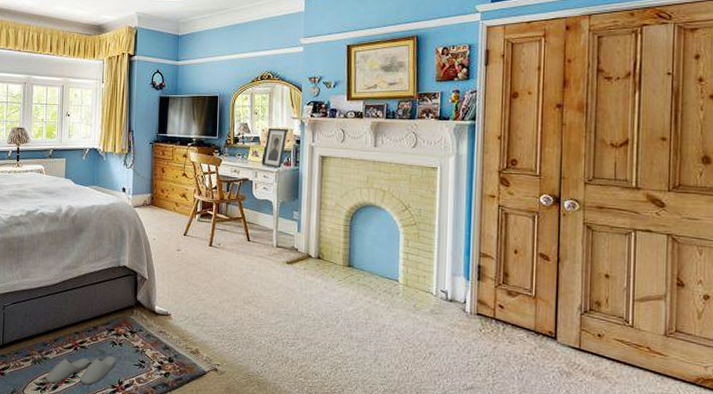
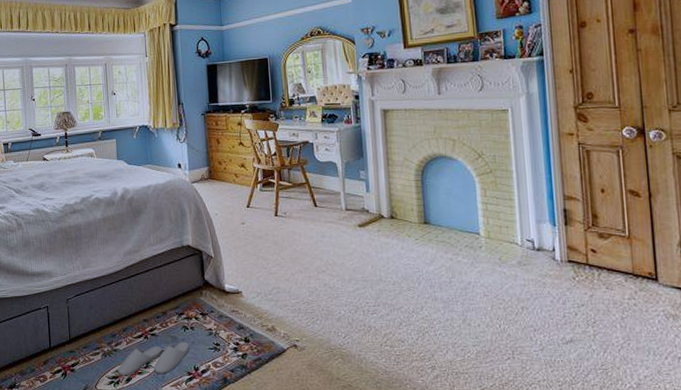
picture frame: present [261,128,287,169] -> none [321,84,345,128]

